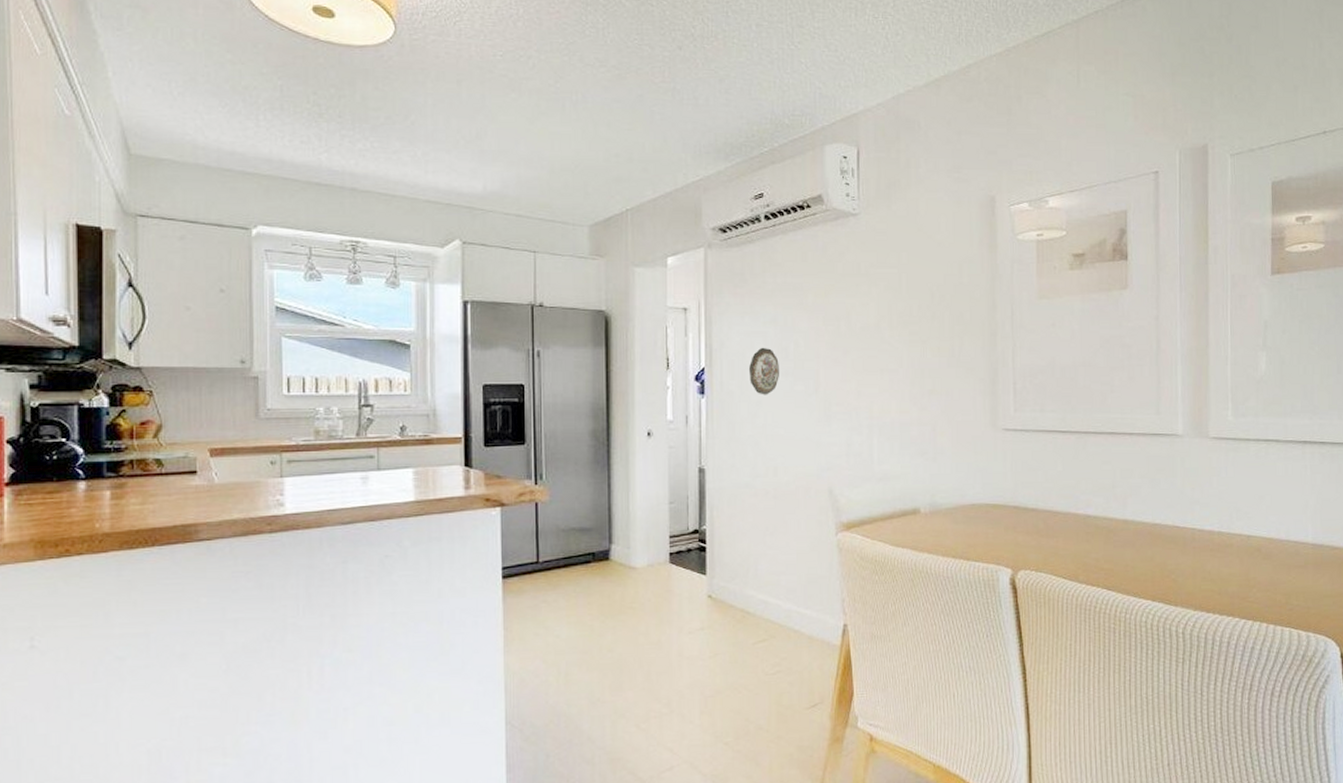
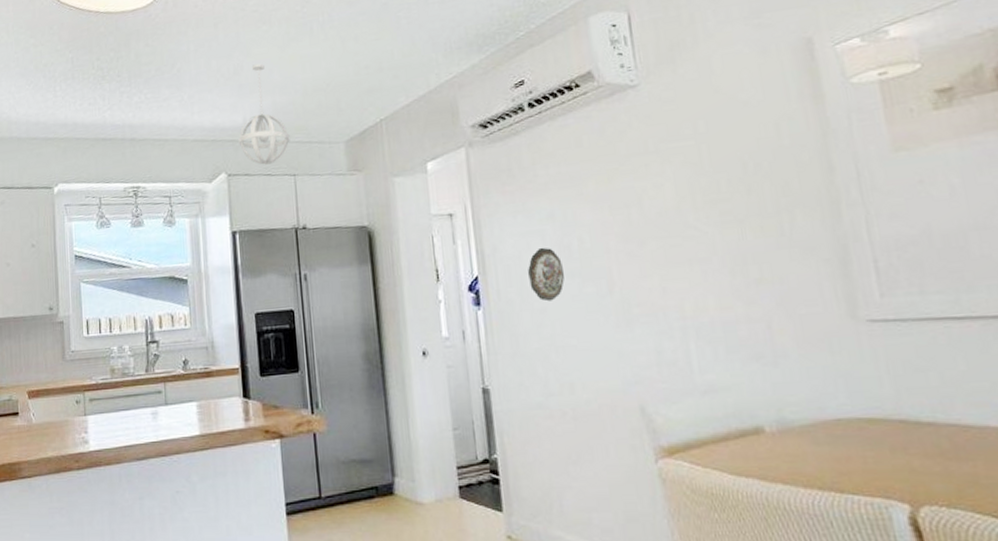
pendant light: none [476,132,533,237] -> present [238,63,290,165]

